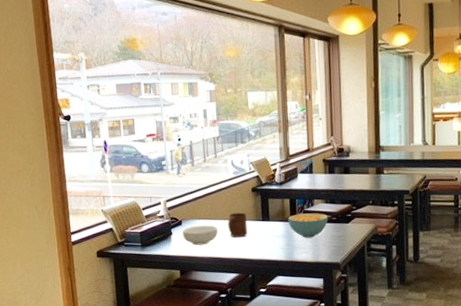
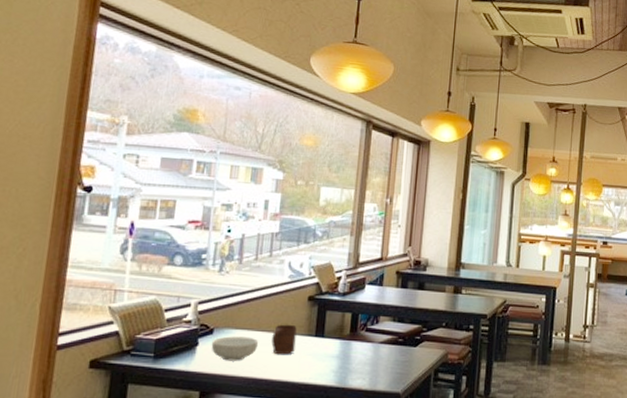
cereal bowl: present [288,213,329,238] -> none [346,331,394,361]

